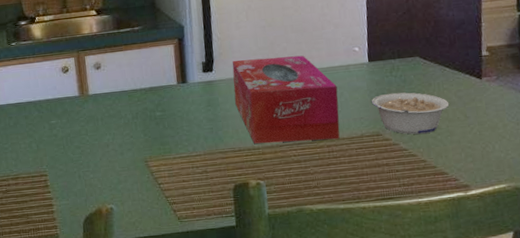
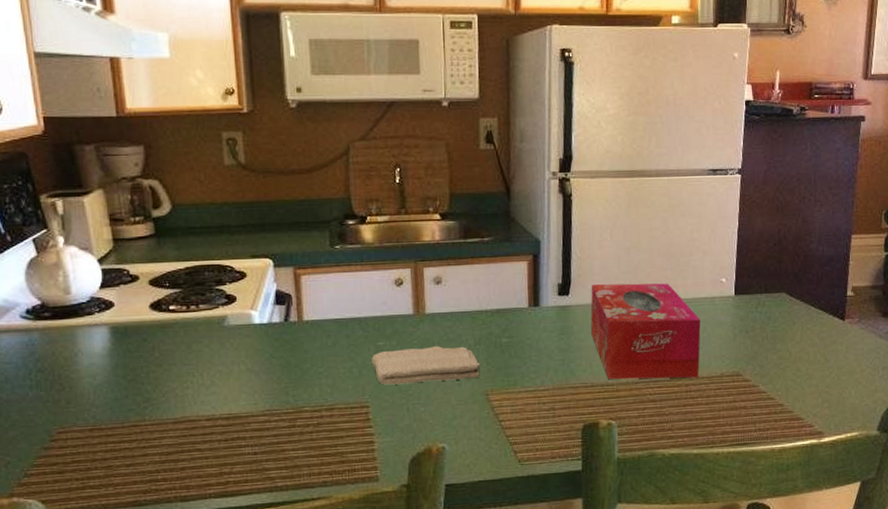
washcloth: none [46,121,139,157] -> present [371,346,481,385]
legume: present [371,92,450,135] -> none [734,330,811,377]

